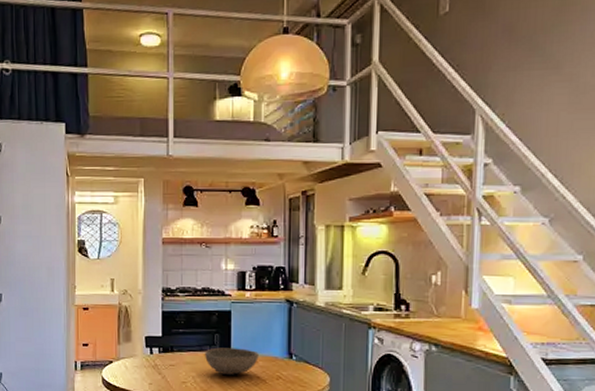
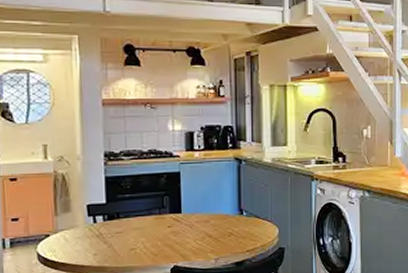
bowl: present [205,347,259,375] -> none [154,209,210,237]

